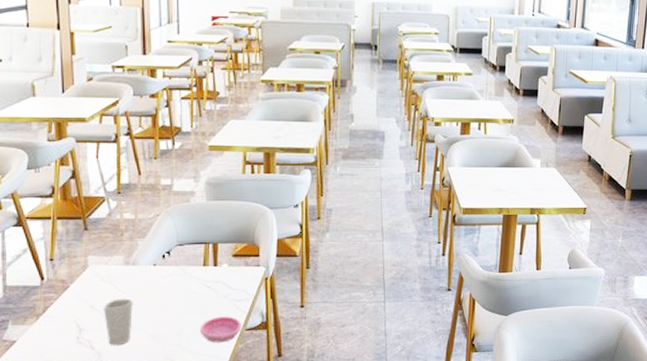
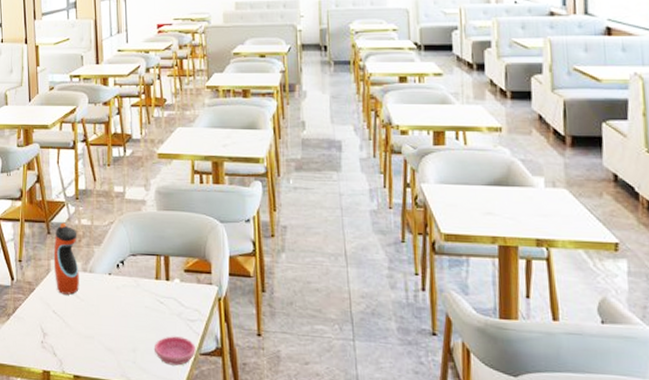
water bottle: none [91,217,121,289] -> present [53,222,79,295]
cup: present [104,298,133,346] -> none [65,306,91,356]

